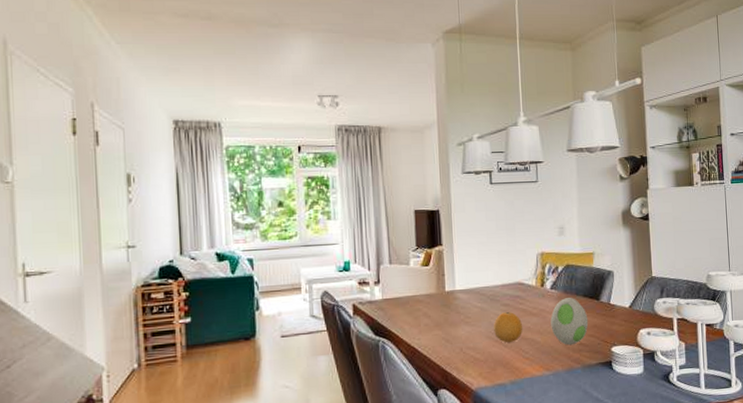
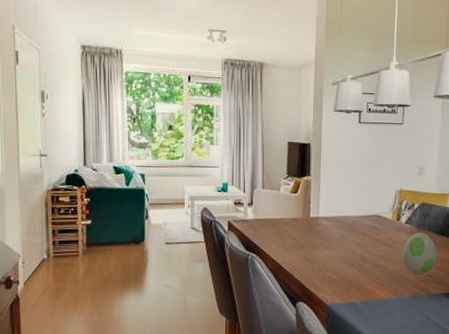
fruit: present [493,311,523,343] -> none [350,240,377,267]

